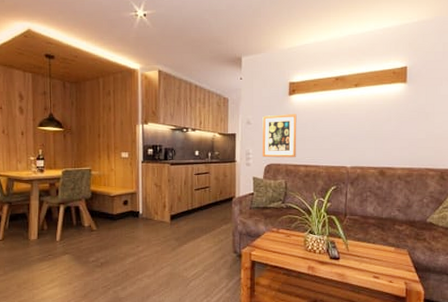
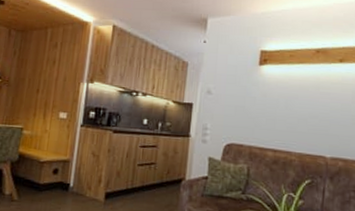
wall art: present [262,114,297,158] -> none [221,86,267,139]

